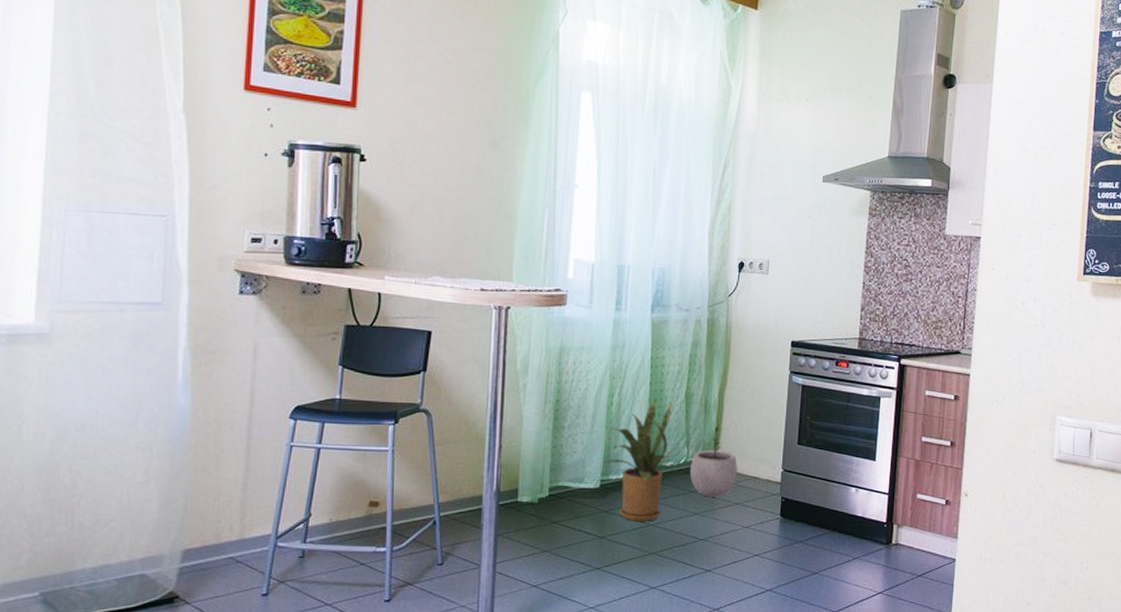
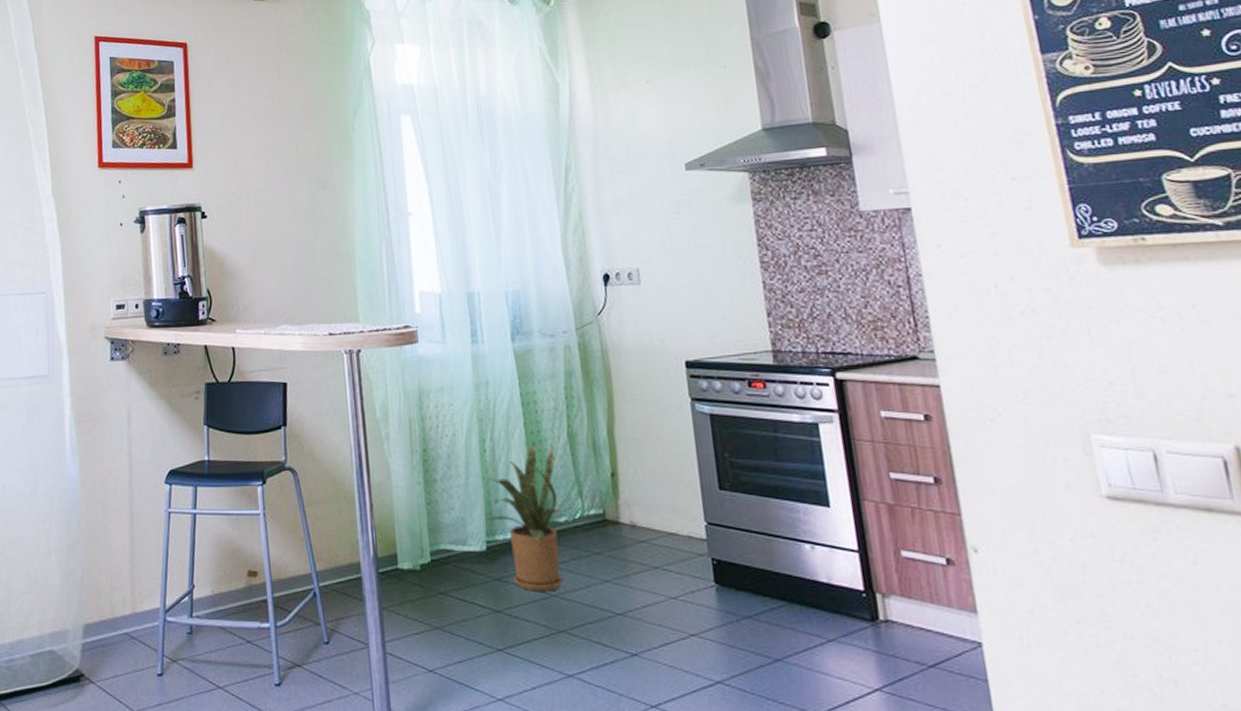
plant pot: present [689,438,738,497] -> none [588,485,649,560]

